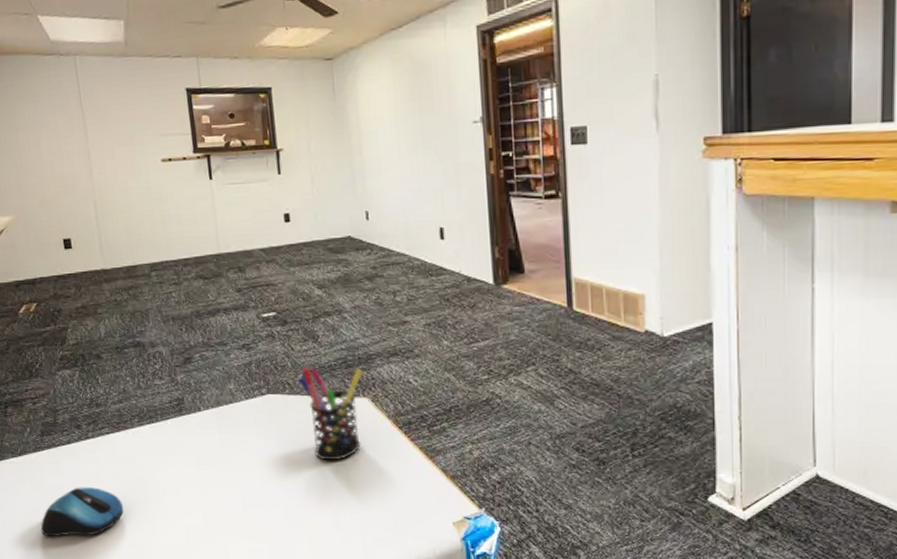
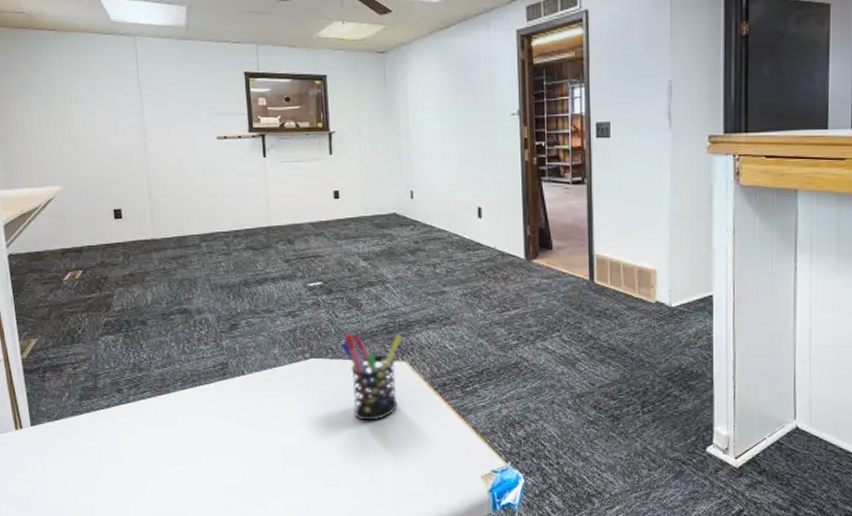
computer mouse: present [40,487,124,537] -> none [74,450,162,500]

